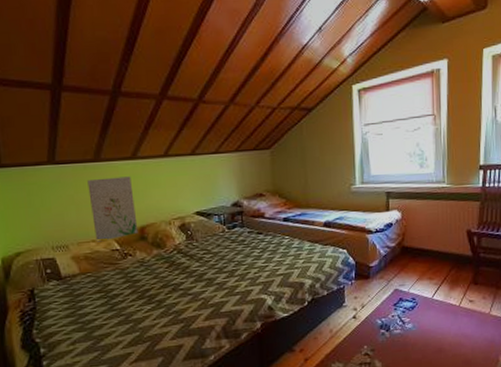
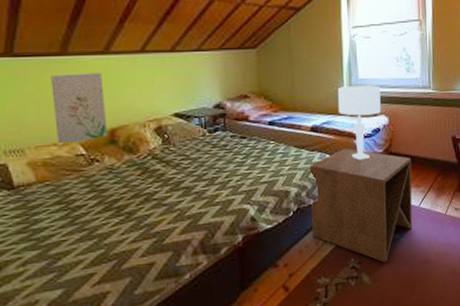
side table: none [323,242,426,351] -> present [310,148,413,263]
table lamp: none [350,181,393,254] -> present [337,85,381,161]

